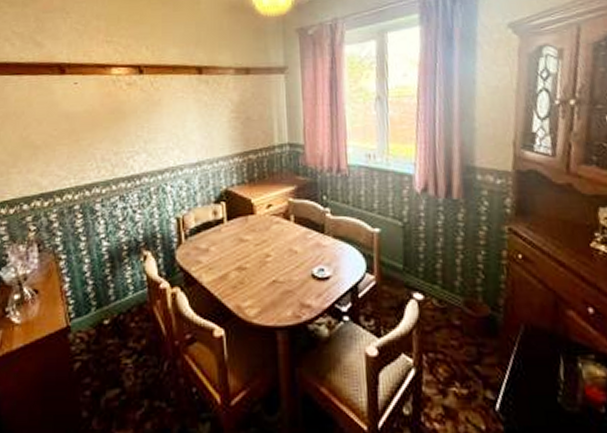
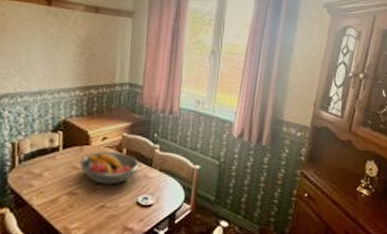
fruit bowl: none [246,219,311,257] -> present [79,151,140,185]

